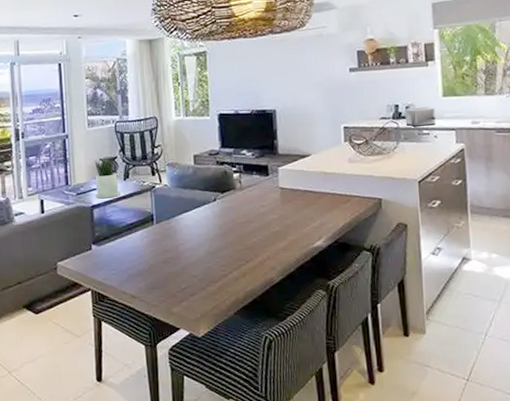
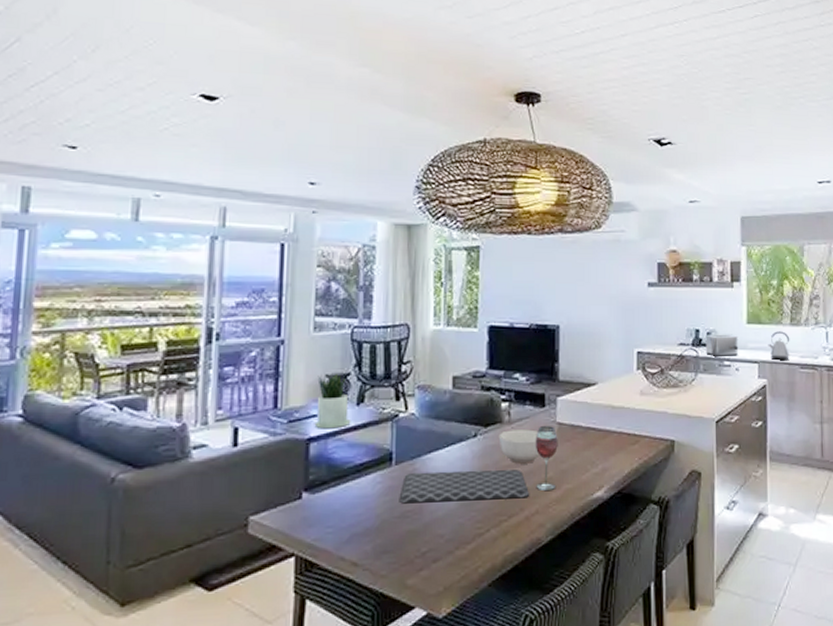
placemat: none [161,225,261,253] -> present [399,469,529,504]
bowl: none [233,193,268,221] -> present [498,428,540,464]
wineglass: none [262,190,282,241] -> present [535,426,558,490]
kettle: none [464,101,488,127] -> present [768,331,792,361]

